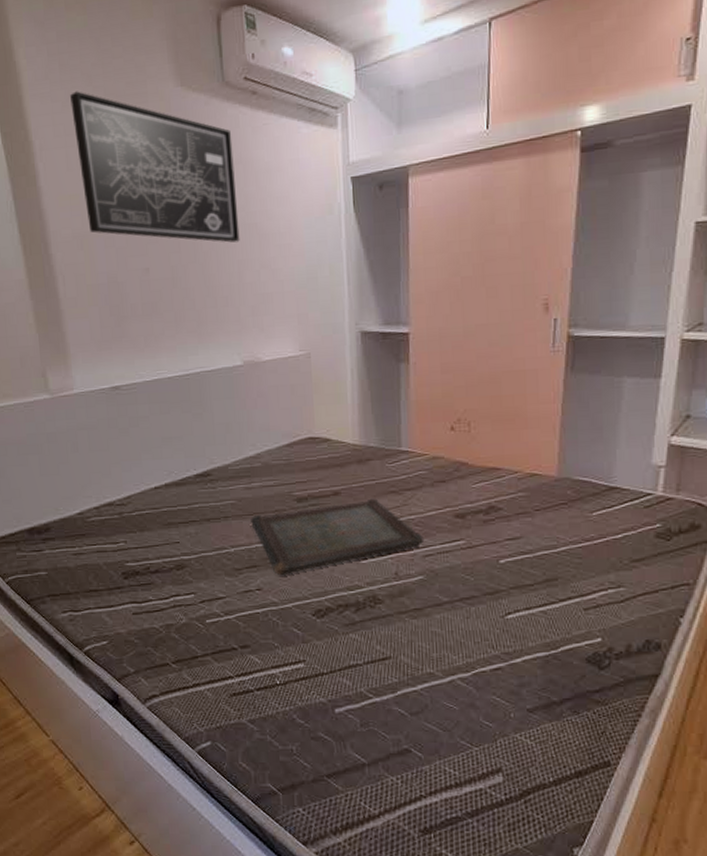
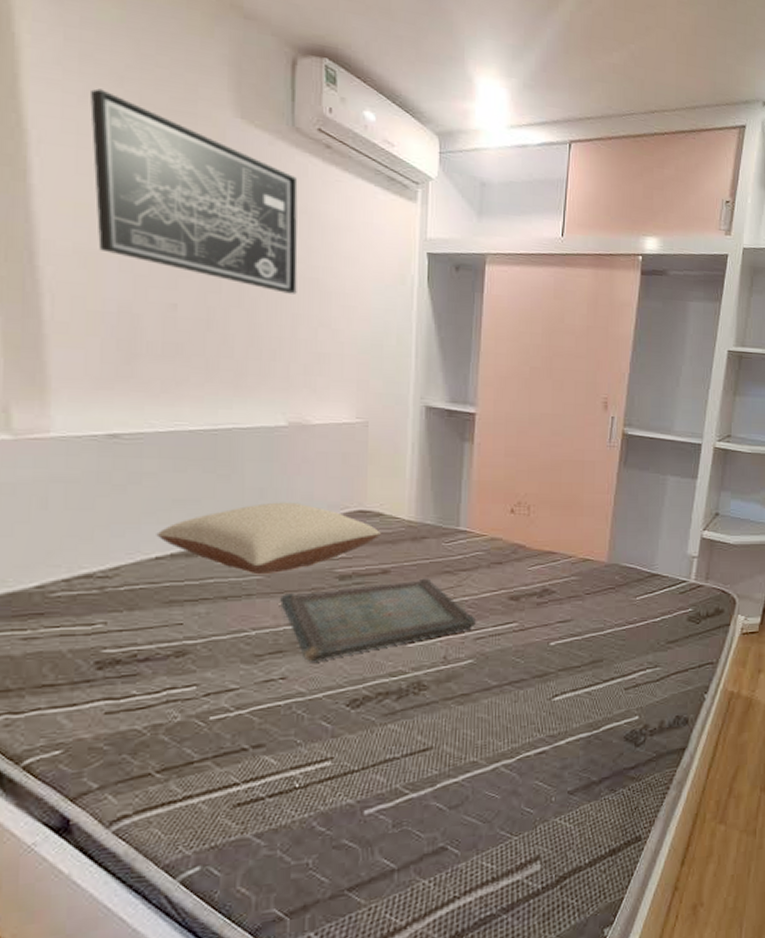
pillow: none [153,433,330,500] -> present [156,502,381,575]

